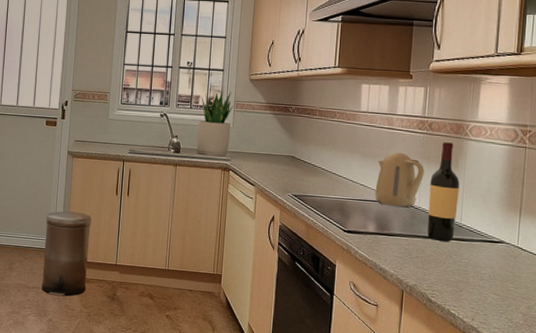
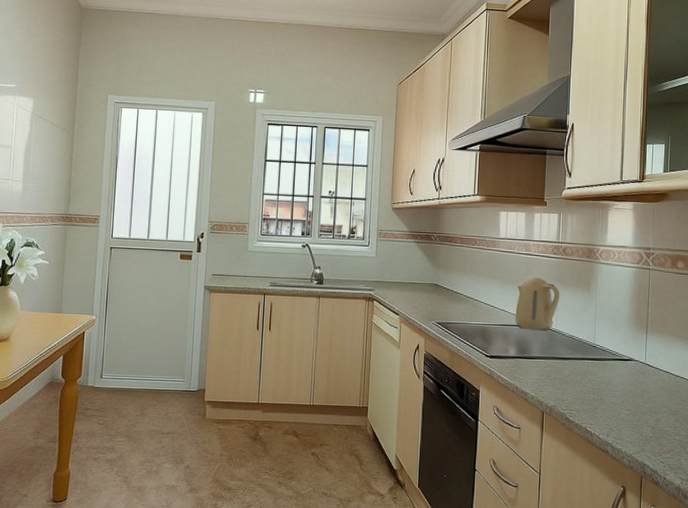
pedal bin: present [41,211,91,296] -> none [177,349,231,440]
planter: present [196,90,234,156] -> none [340,219,377,286]
wine bottle: present [427,142,460,242] -> none [564,266,592,362]

